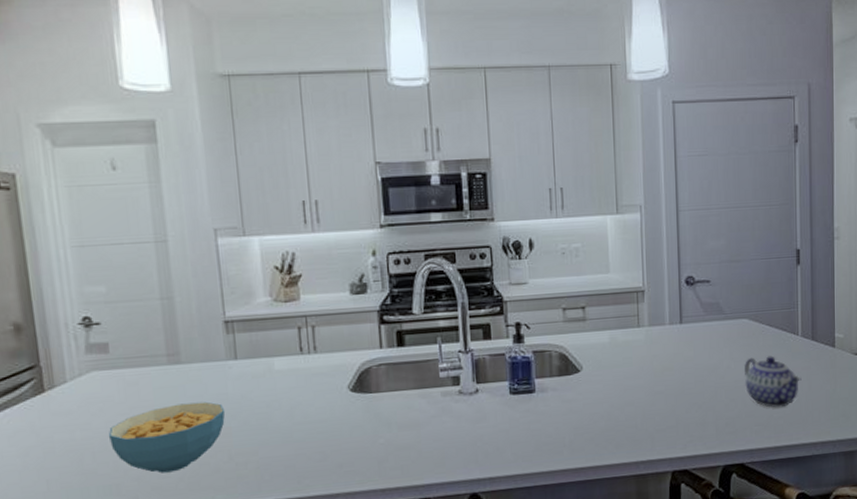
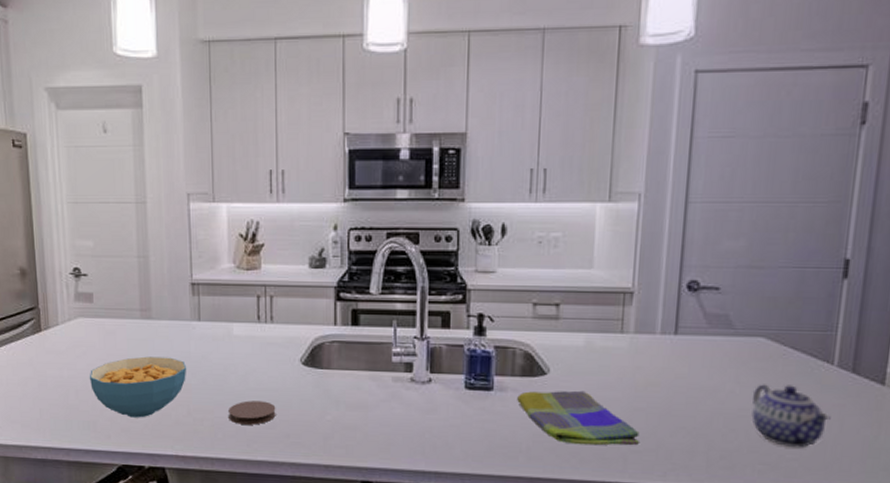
coaster: none [275,434,327,462] -> present [228,400,276,425]
dish towel: none [557,382,662,432] -> present [517,390,640,446]

